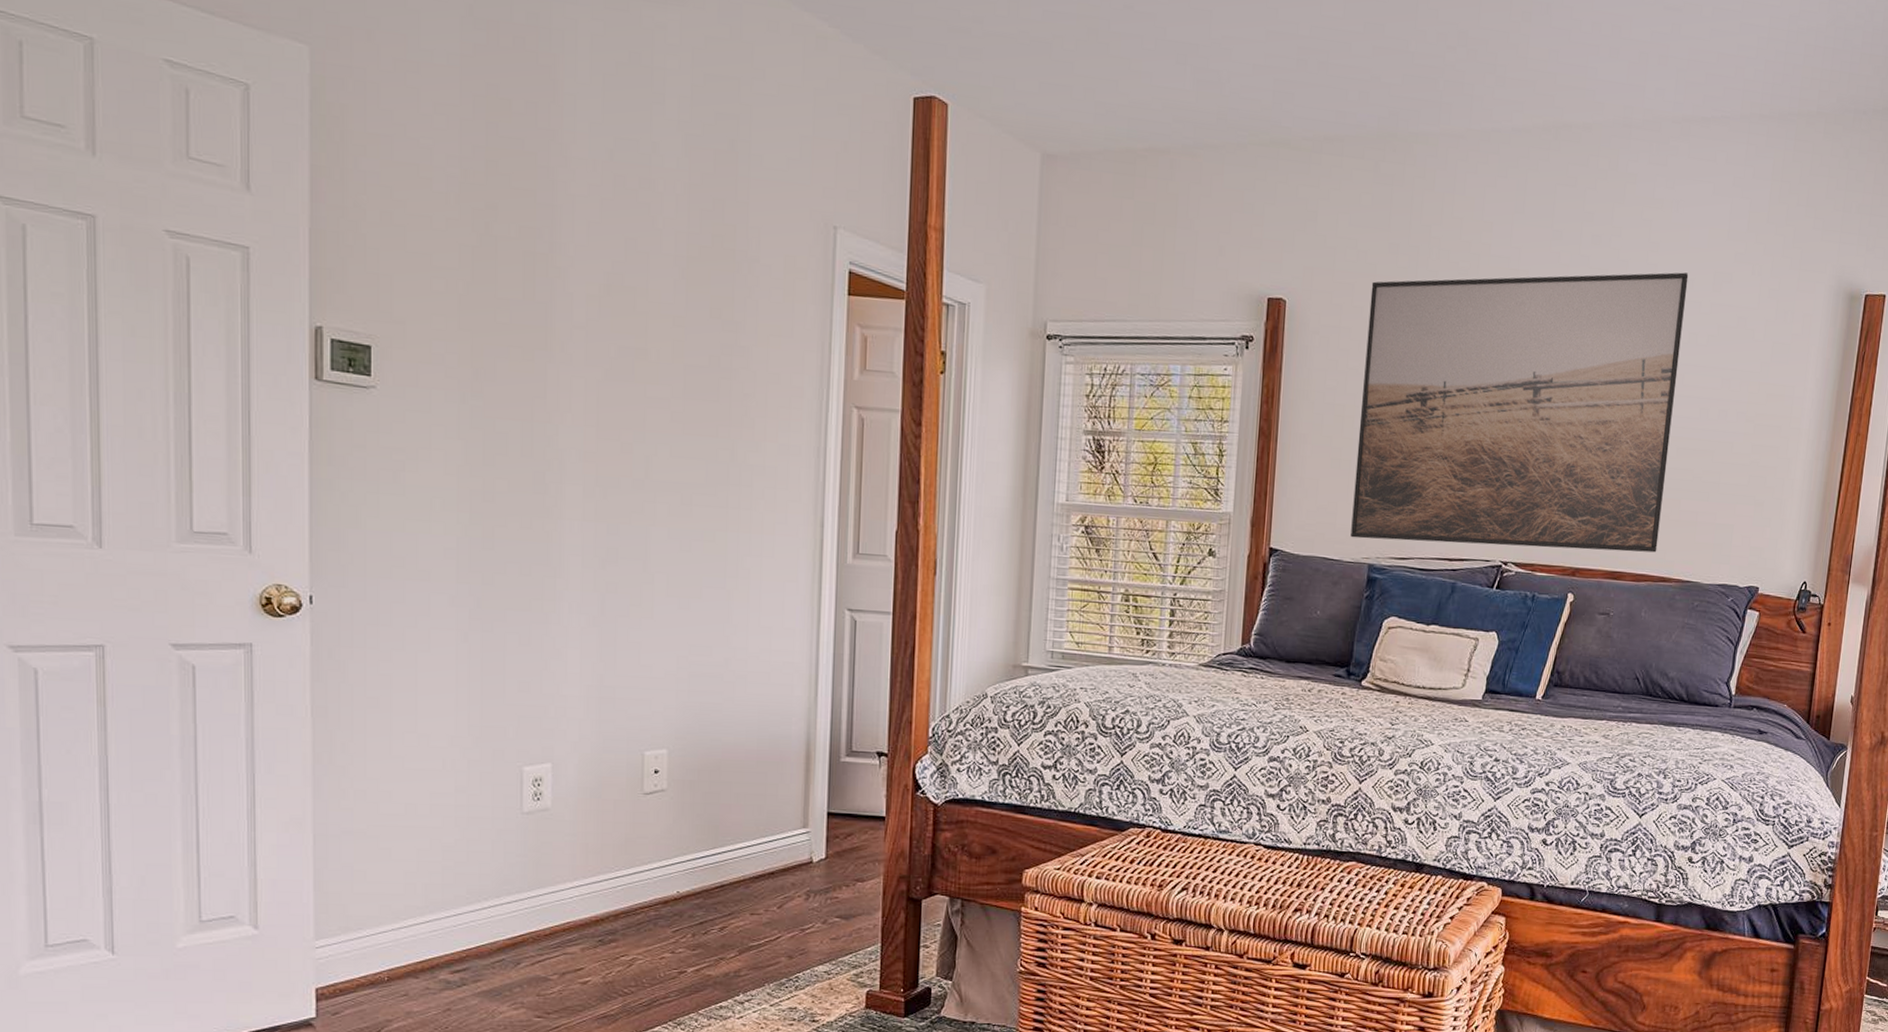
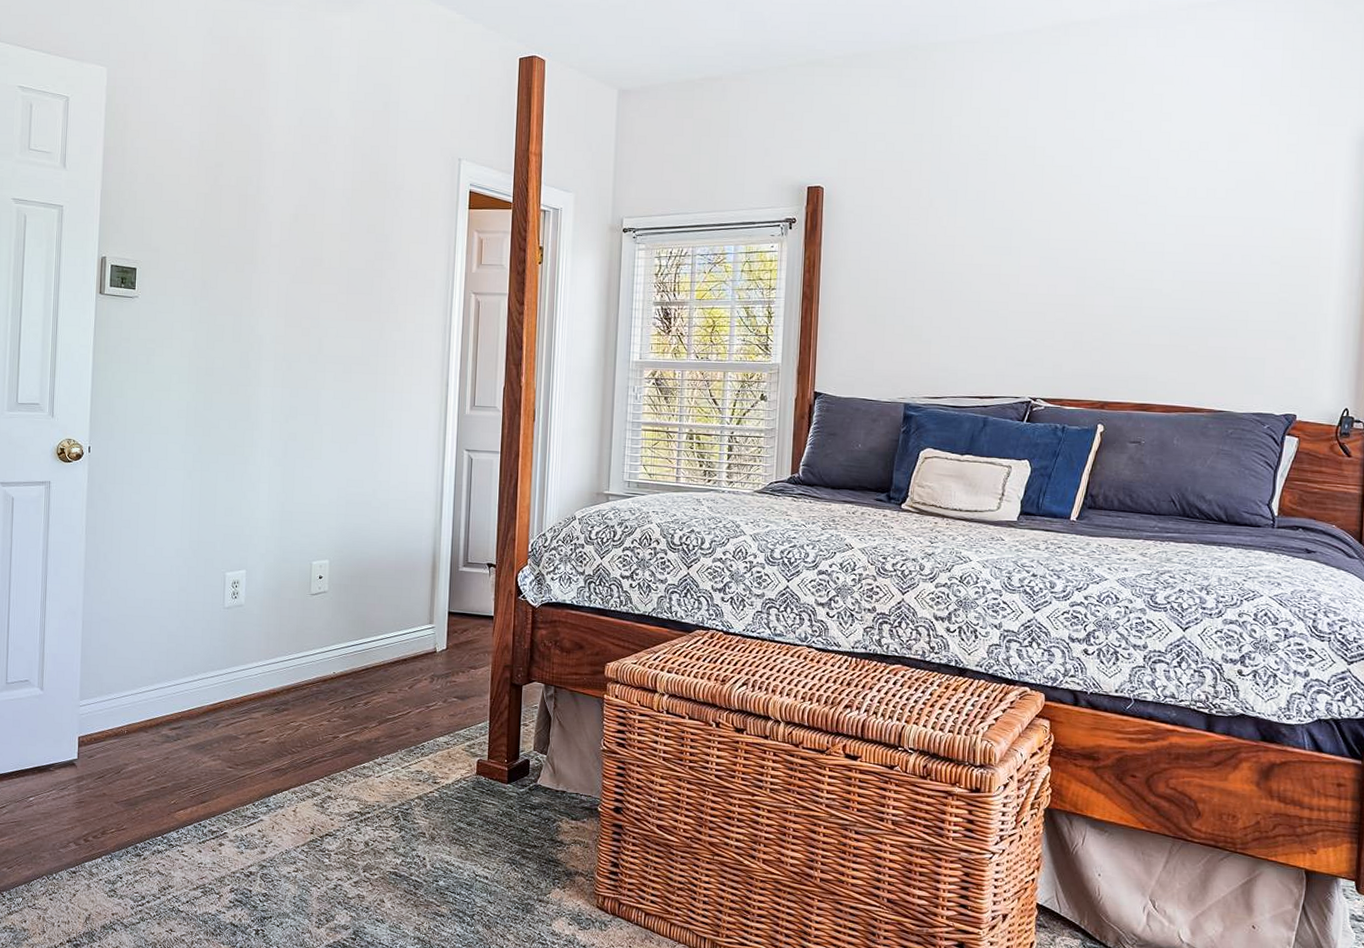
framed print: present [1350,272,1689,553] -> none [887,136,1203,386]

